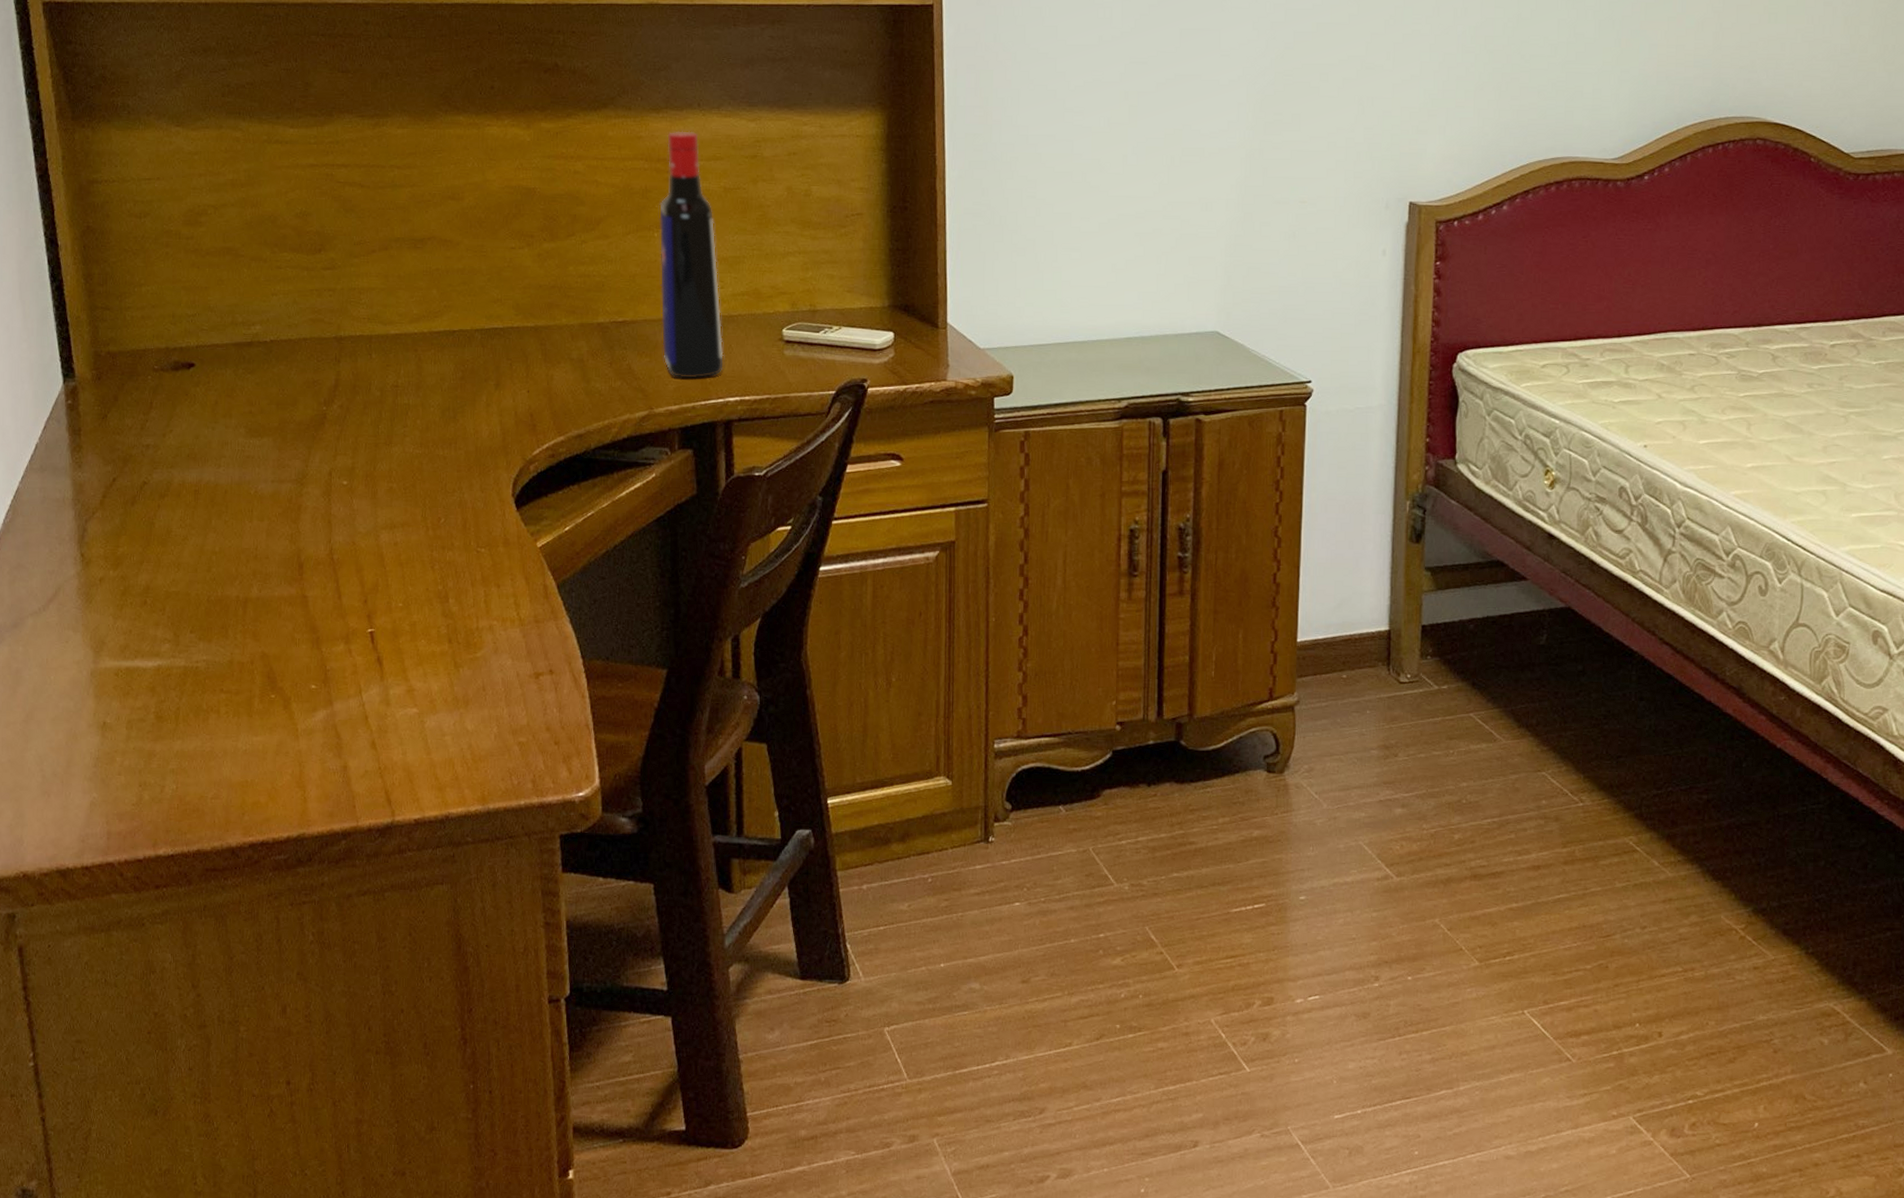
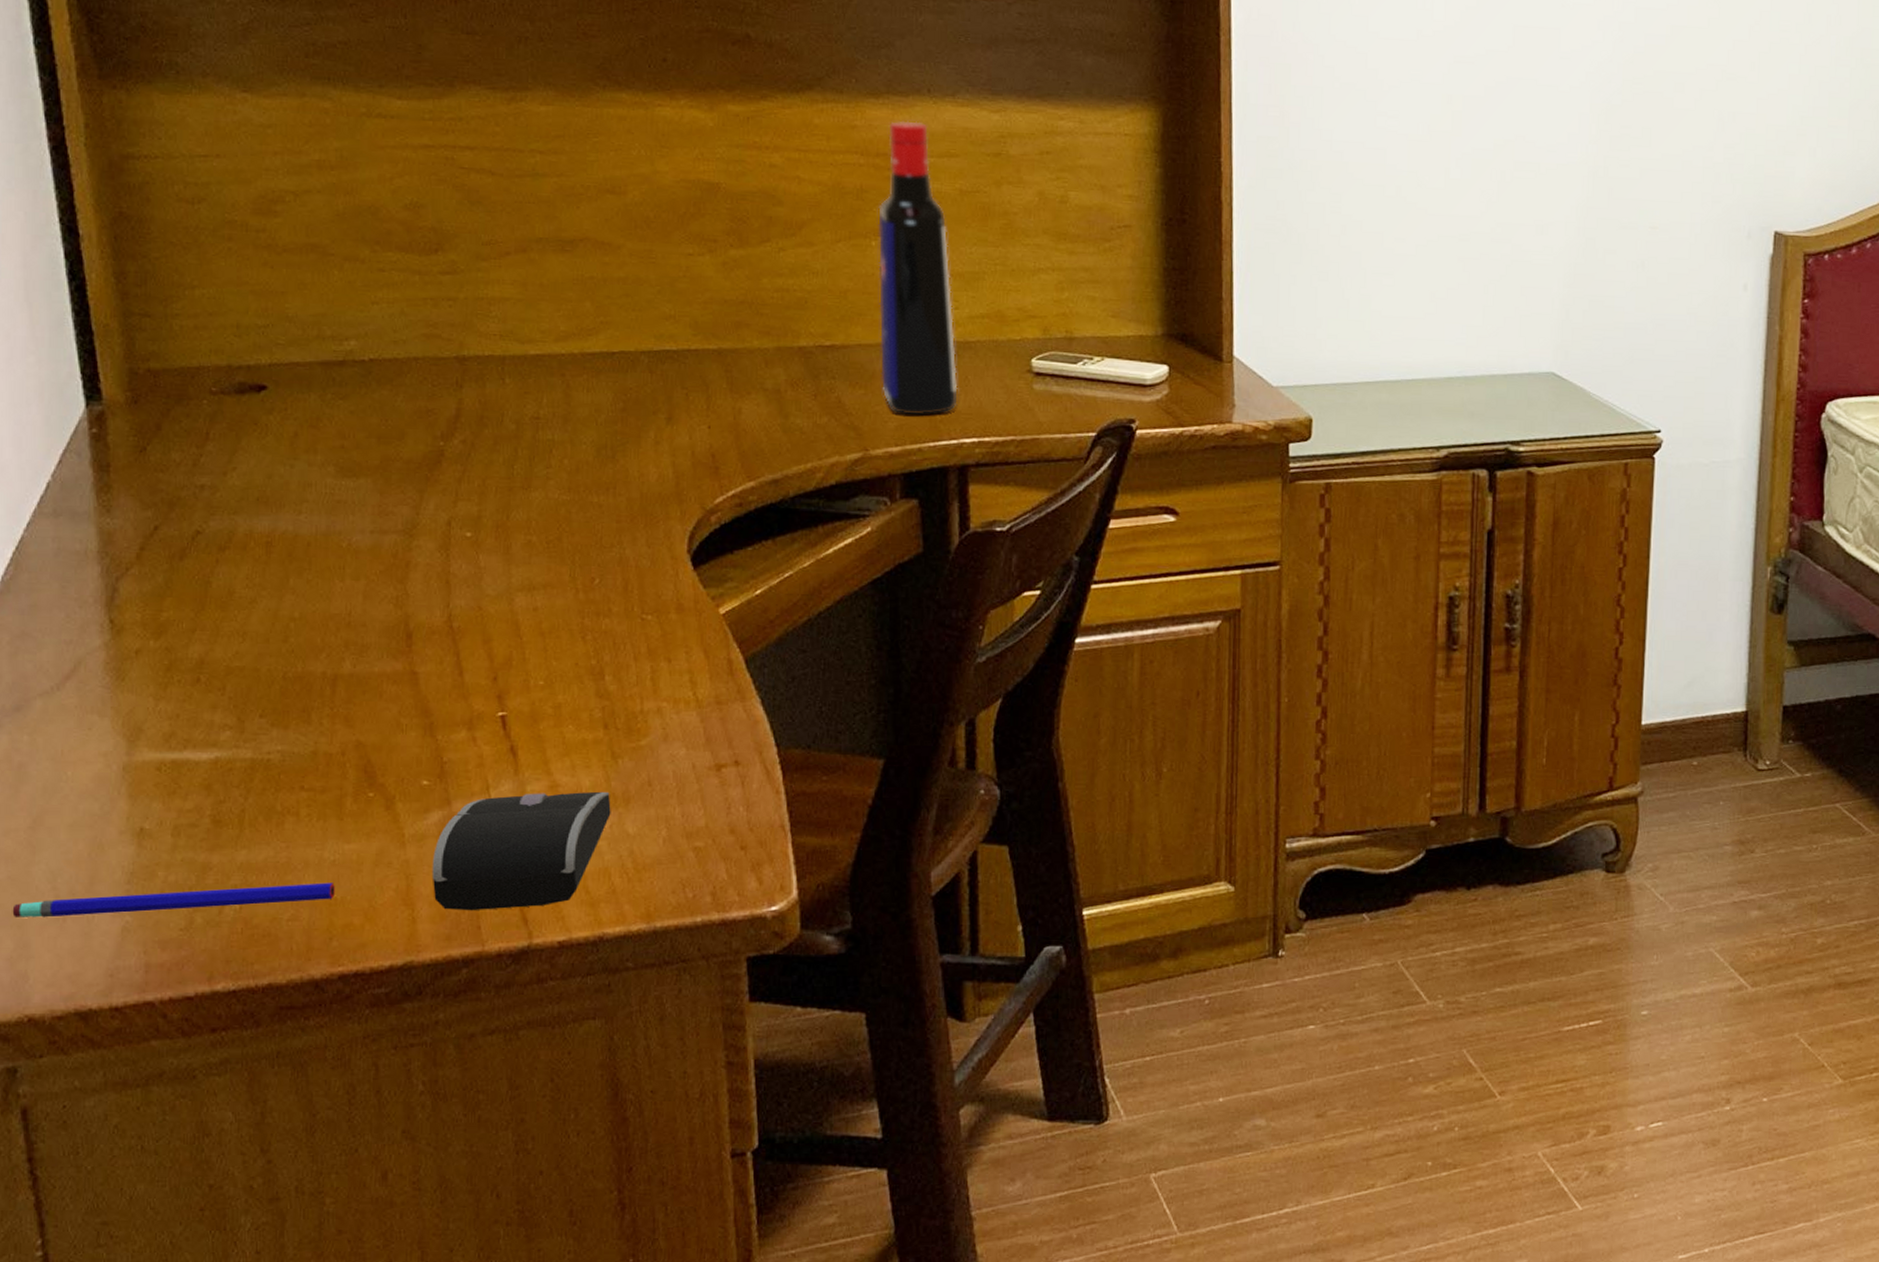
pen: none [11,768,246,794] -> present [12,883,335,918]
computer mouse: none [318,695,454,793] -> present [431,791,611,911]

